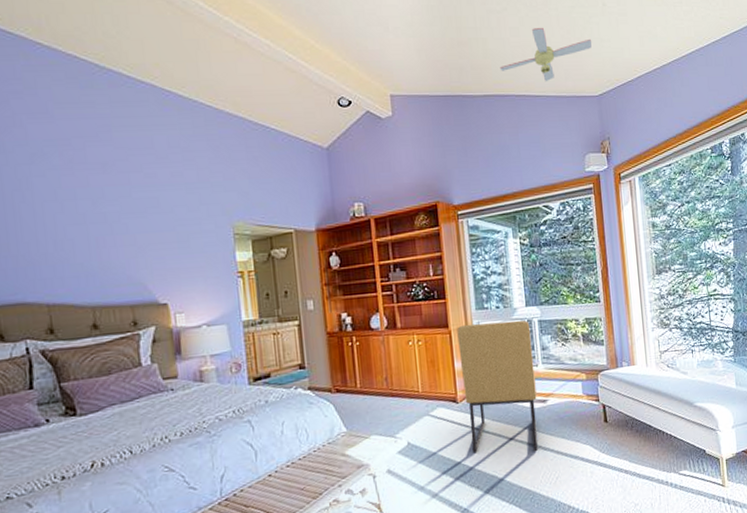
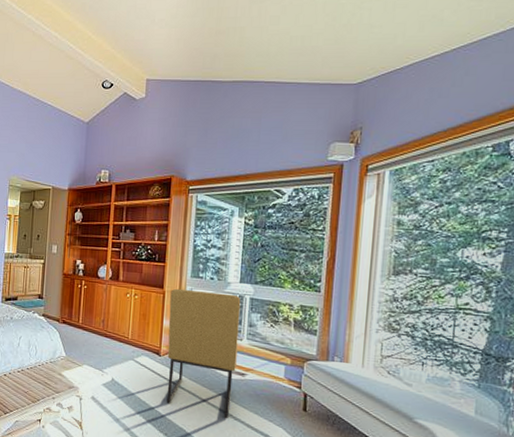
ceiling fan: present [499,28,592,82] -> none [253,16,360,69]

